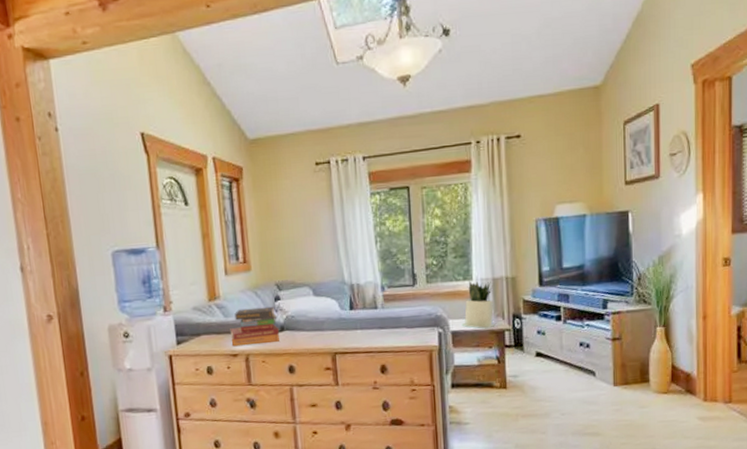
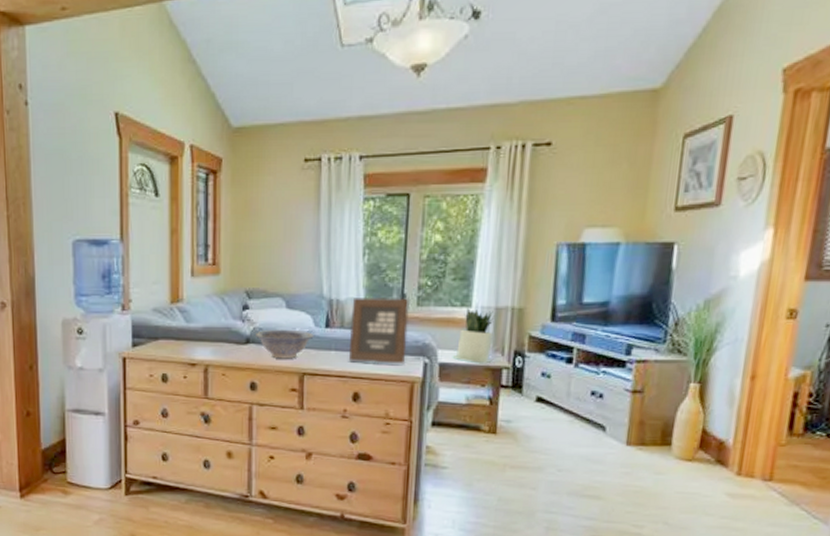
books: present [230,306,280,347] -> none [190,315,245,355]
decorative bowl: none [289,314,341,342] -> present [256,329,314,359]
picture frame: none [371,277,423,338] -> present [348,296,410,365]

